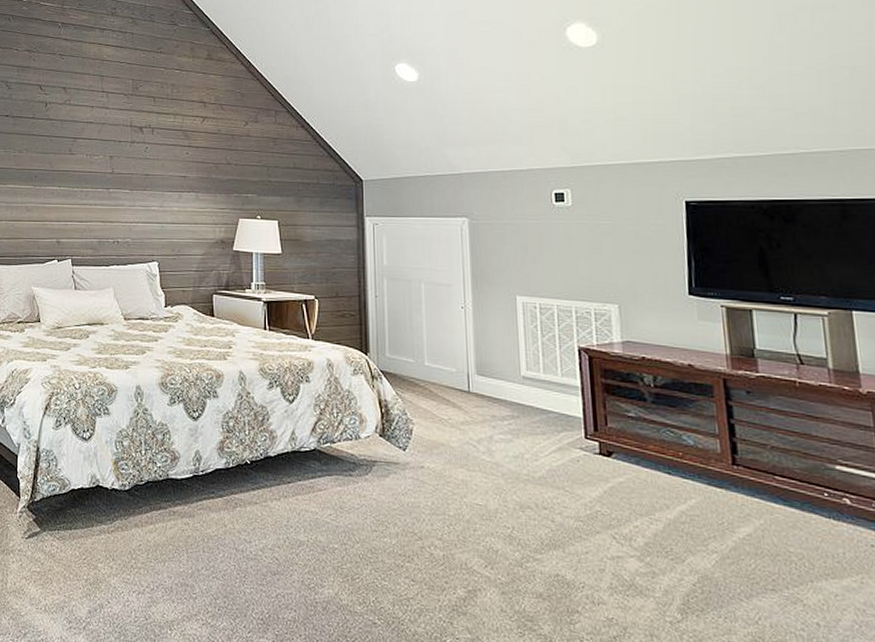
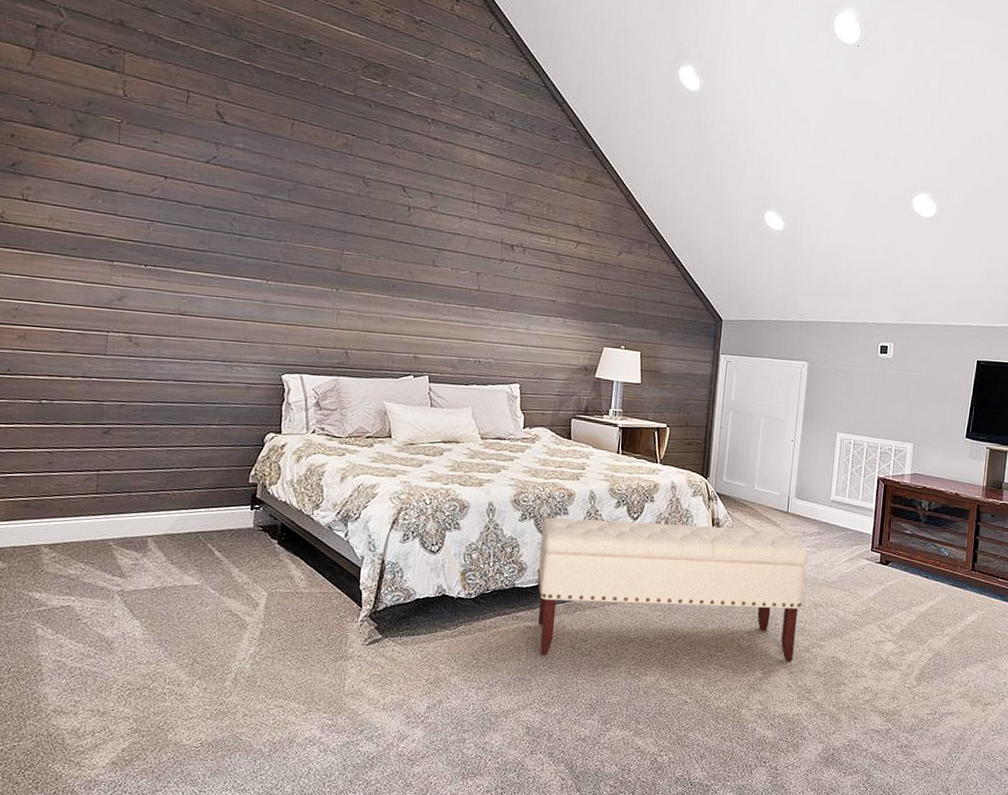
bench: none [191,401,505,578] -> present [537,517,809,661]

